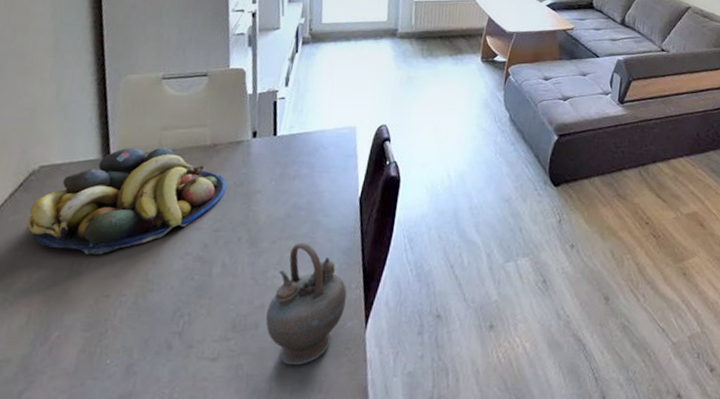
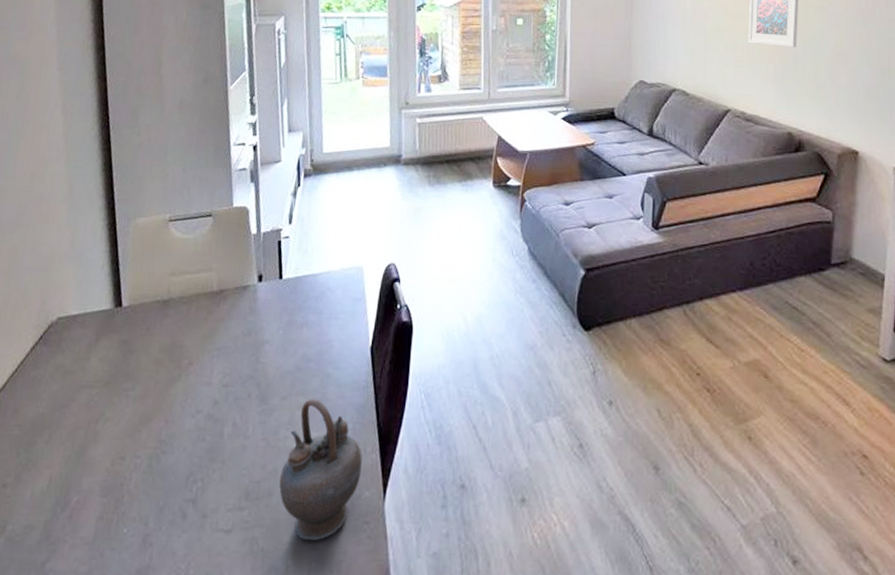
fruit bowl: present [26,147,227,255] -> none [46,294,235,412]

